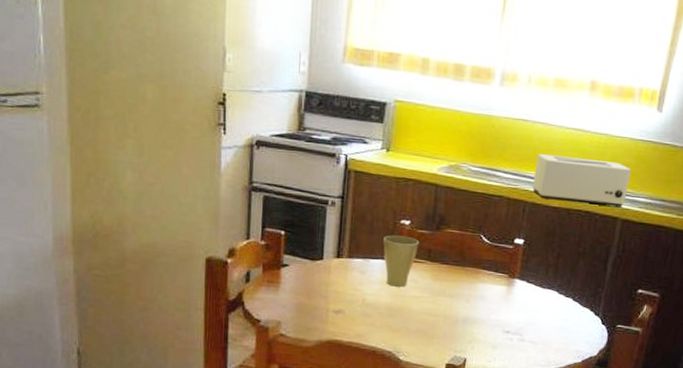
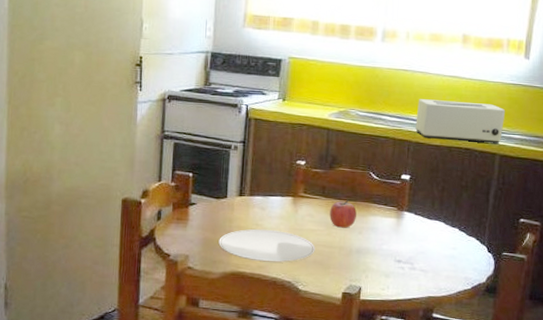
plate: none [314,294,419,332] -> present [219,229,315,263]
cup: present [383,235,419,287] -> none [281,174,314,221]
fruit: none [435,265,464,296] -> present [329,200,356,228]

